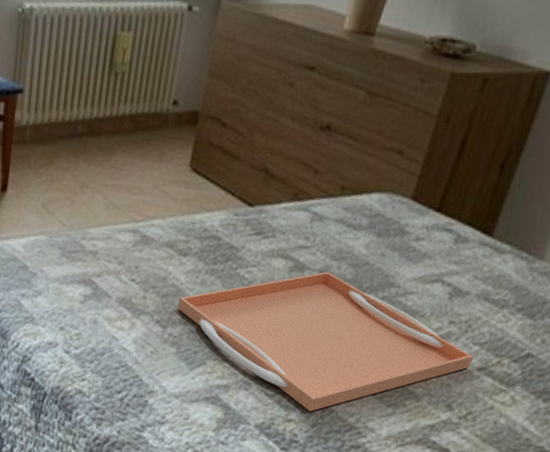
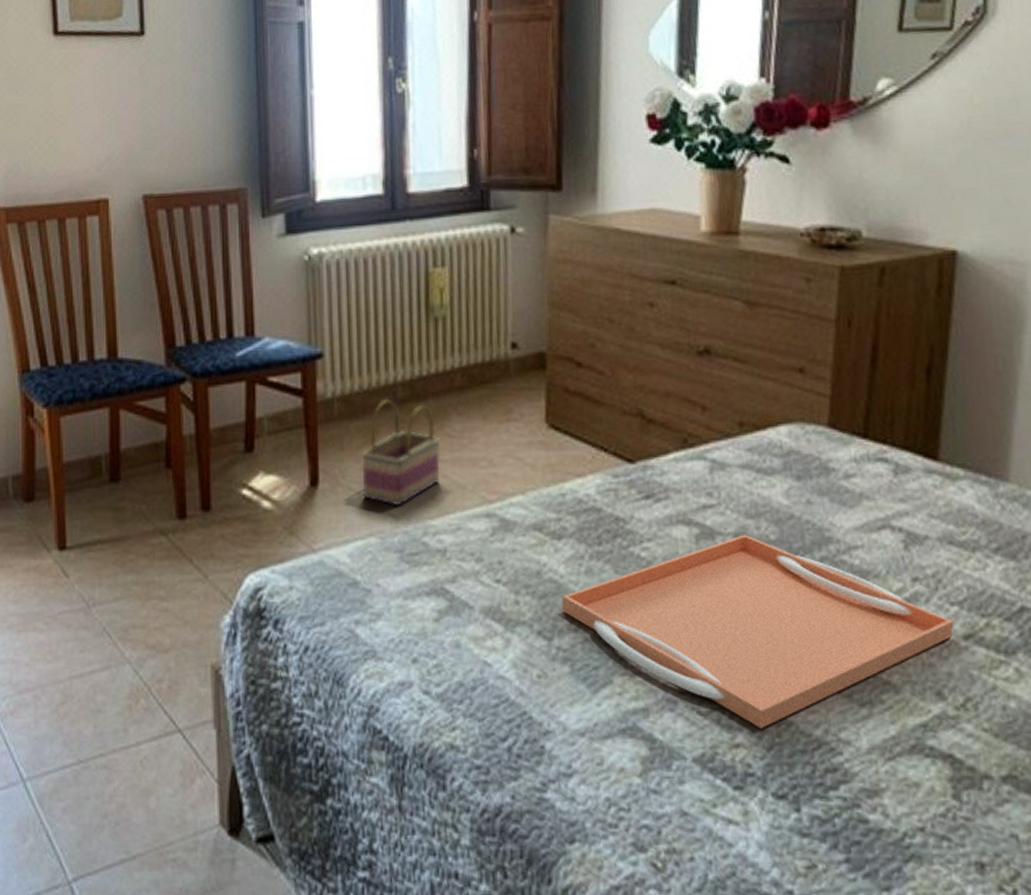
basket: none [39,131,106,216] -> present [361,398,441,507]

